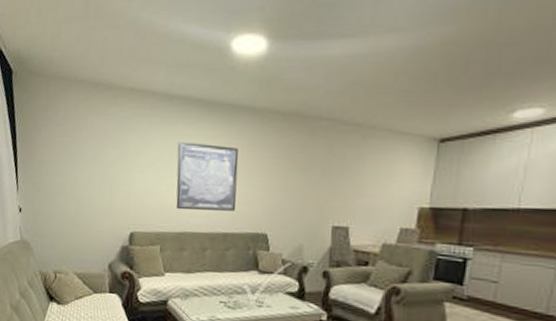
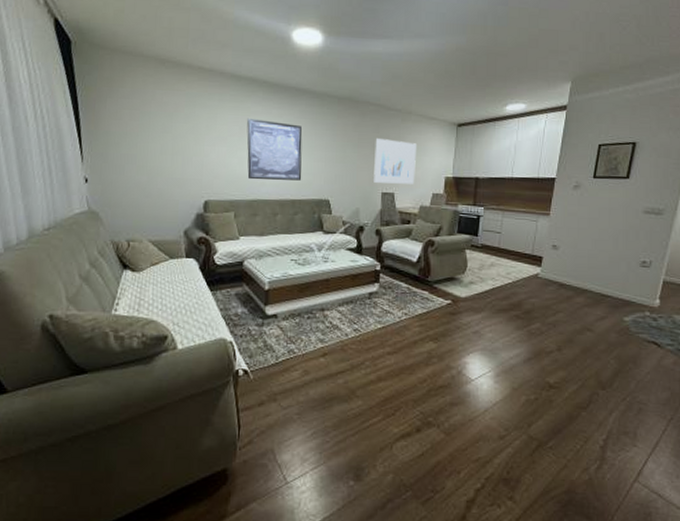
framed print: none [323,159,381,217] -> present [374,137,416,184]

